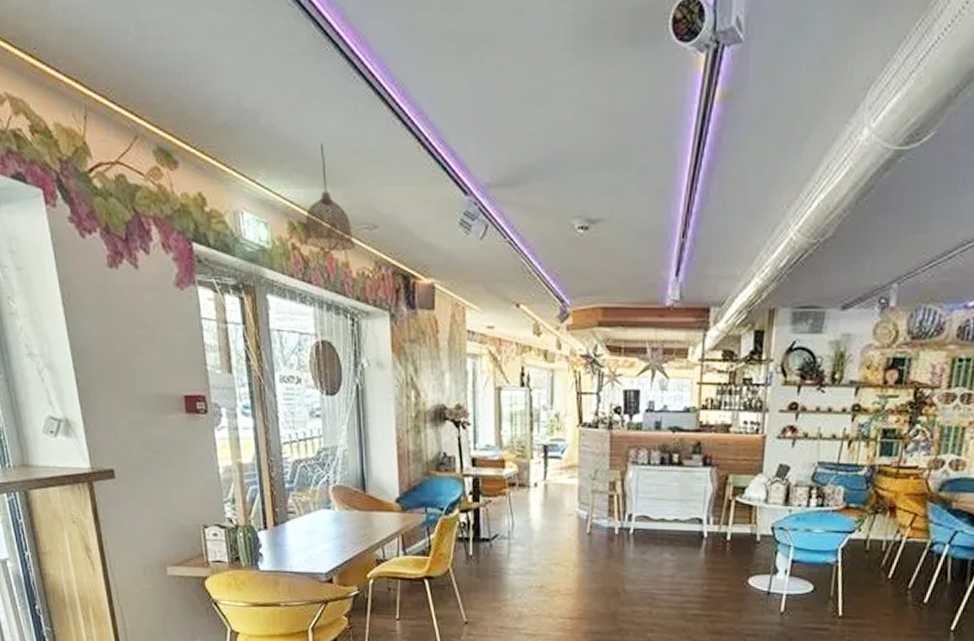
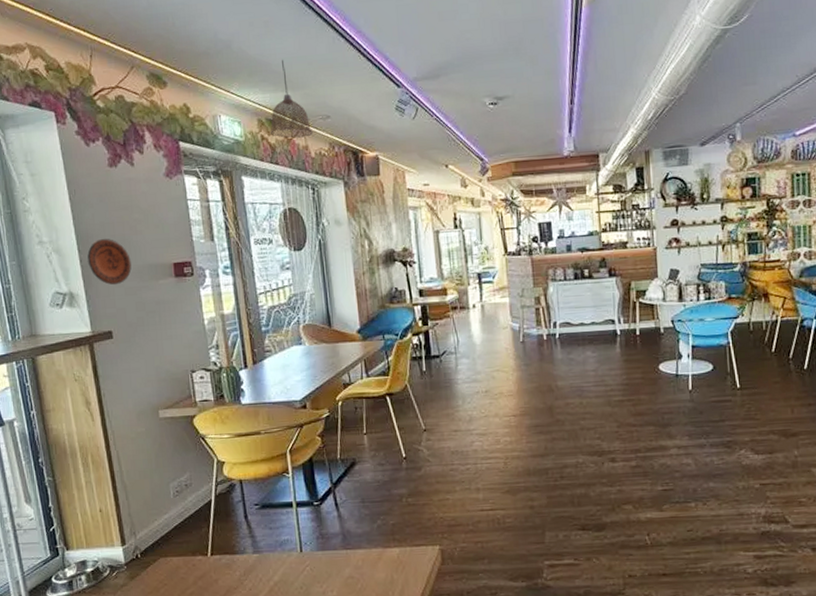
decorative plate: none [84,358,136,416] -> present [87,239,132,286]

